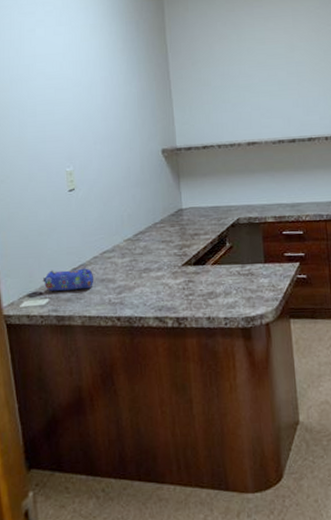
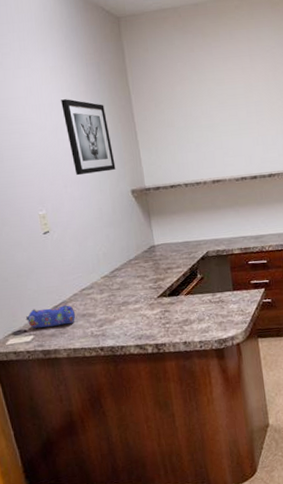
wall art: none [98,56,148,133] -> present [61,99,116,176]

